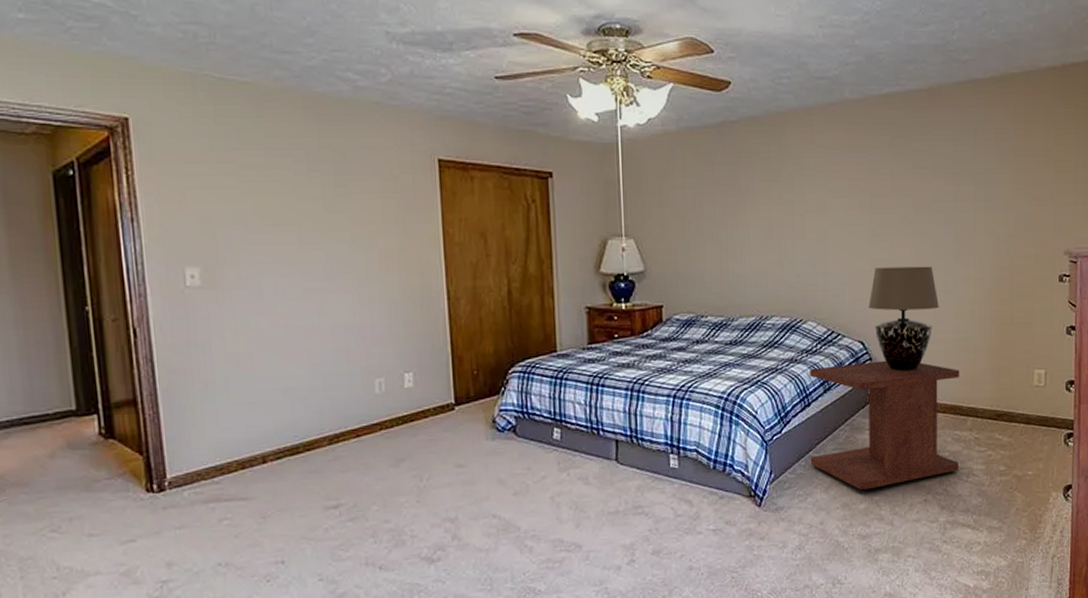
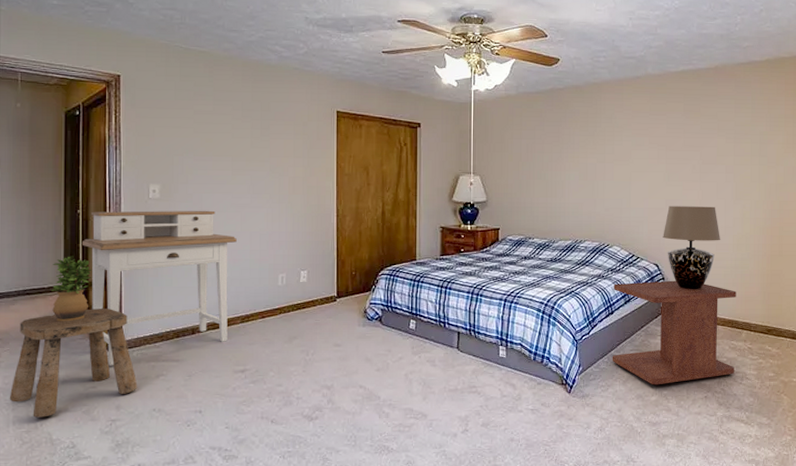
stool: none [14,436,194,586] -> present [9,309,138,418]
potted plant: none [57,369,116,458] -> present [50,256,92,322]
desk: none [95,299,314,512] -> present [81,210,237,366]

